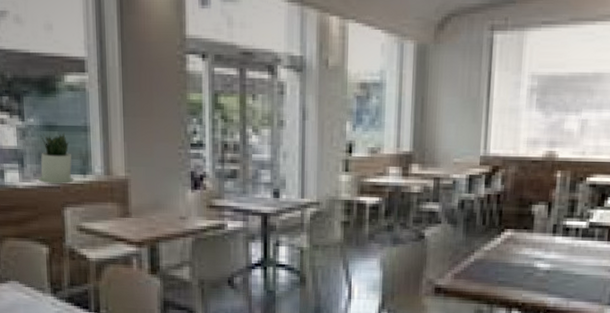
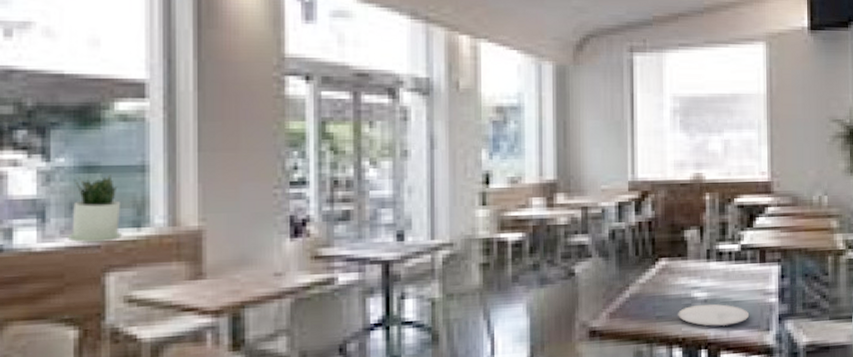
plate: none [519,274,592,296] -> present [678,304,750,326]

